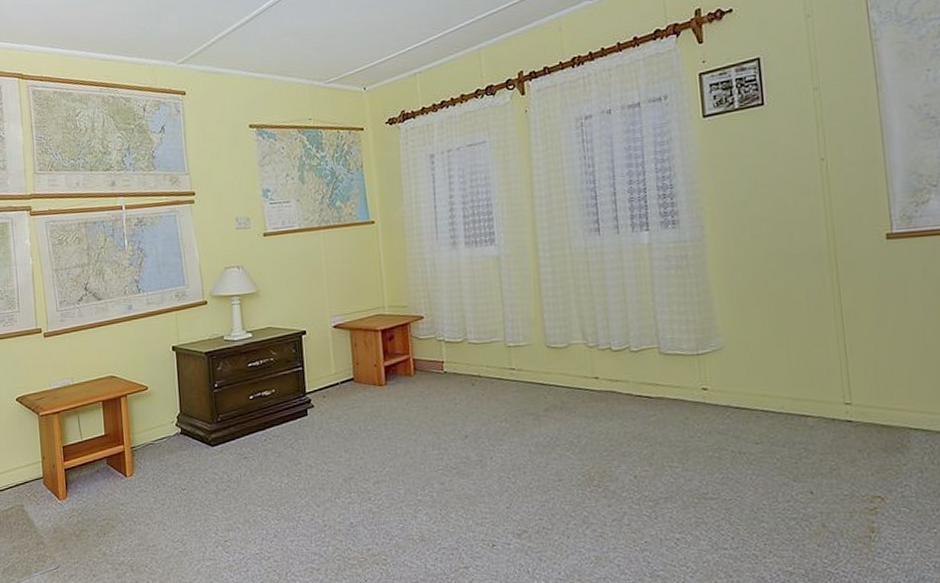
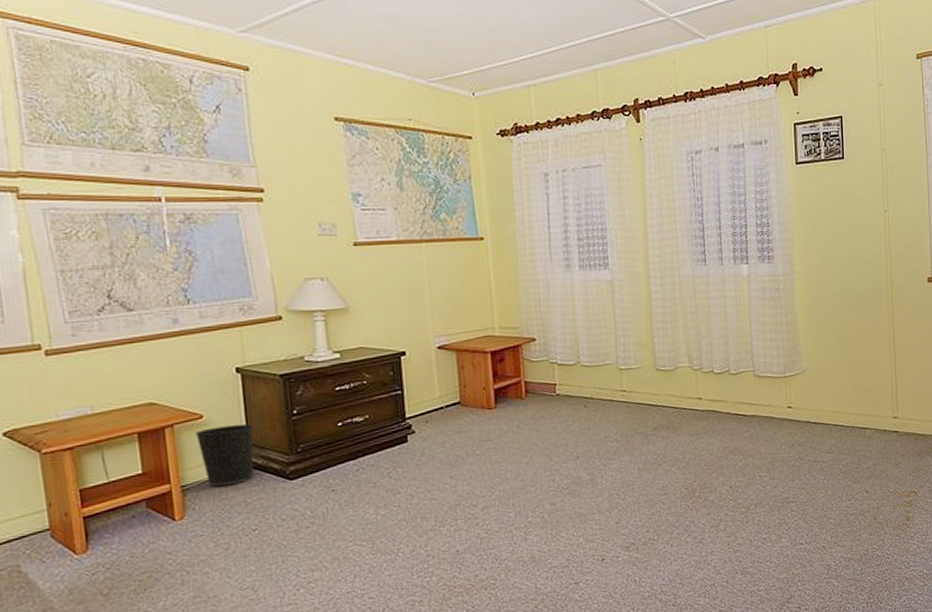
wastebasket: none [142,395,185,450] -> present [194,424,254,487]

